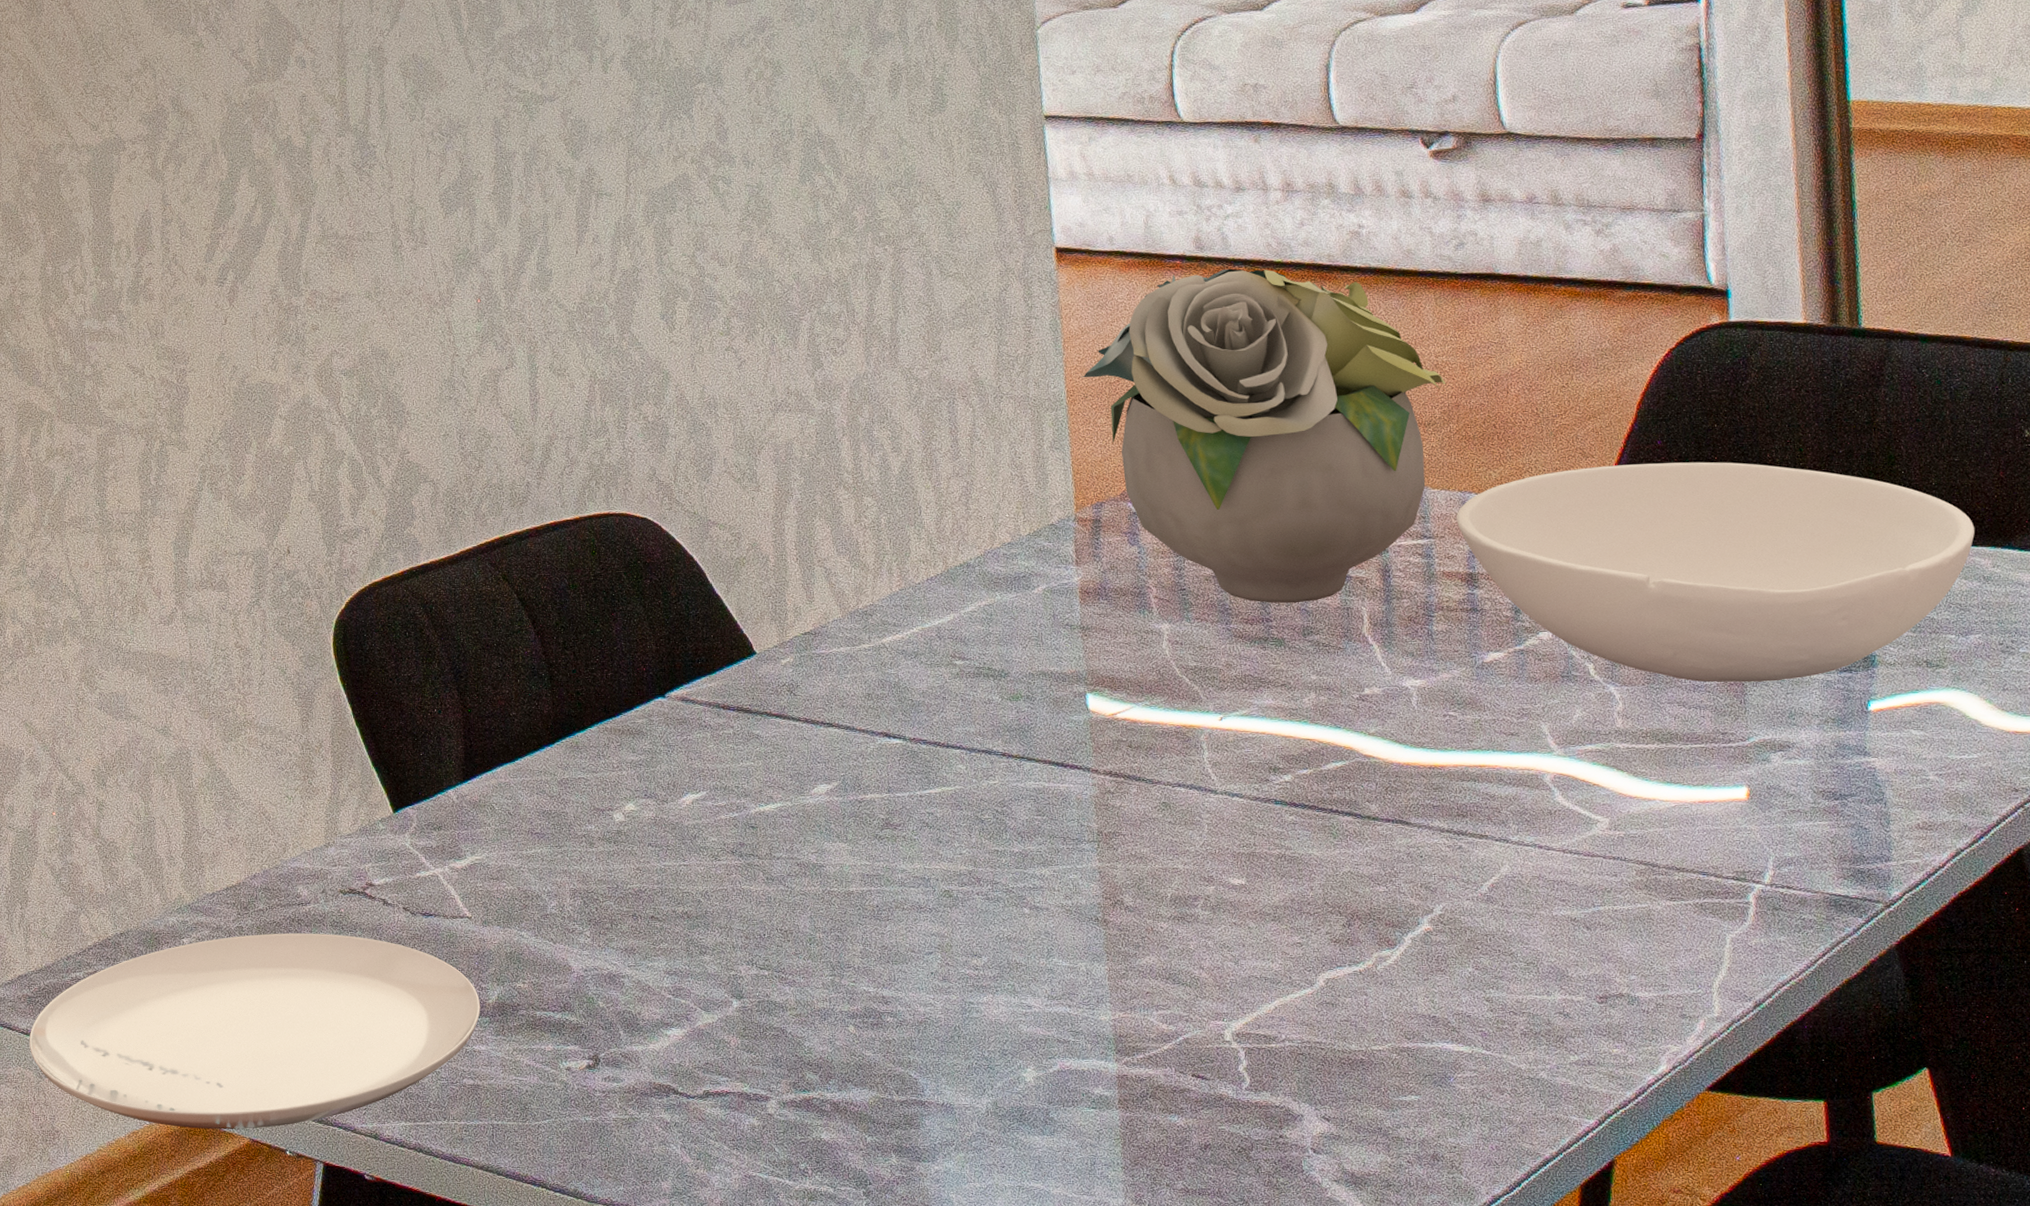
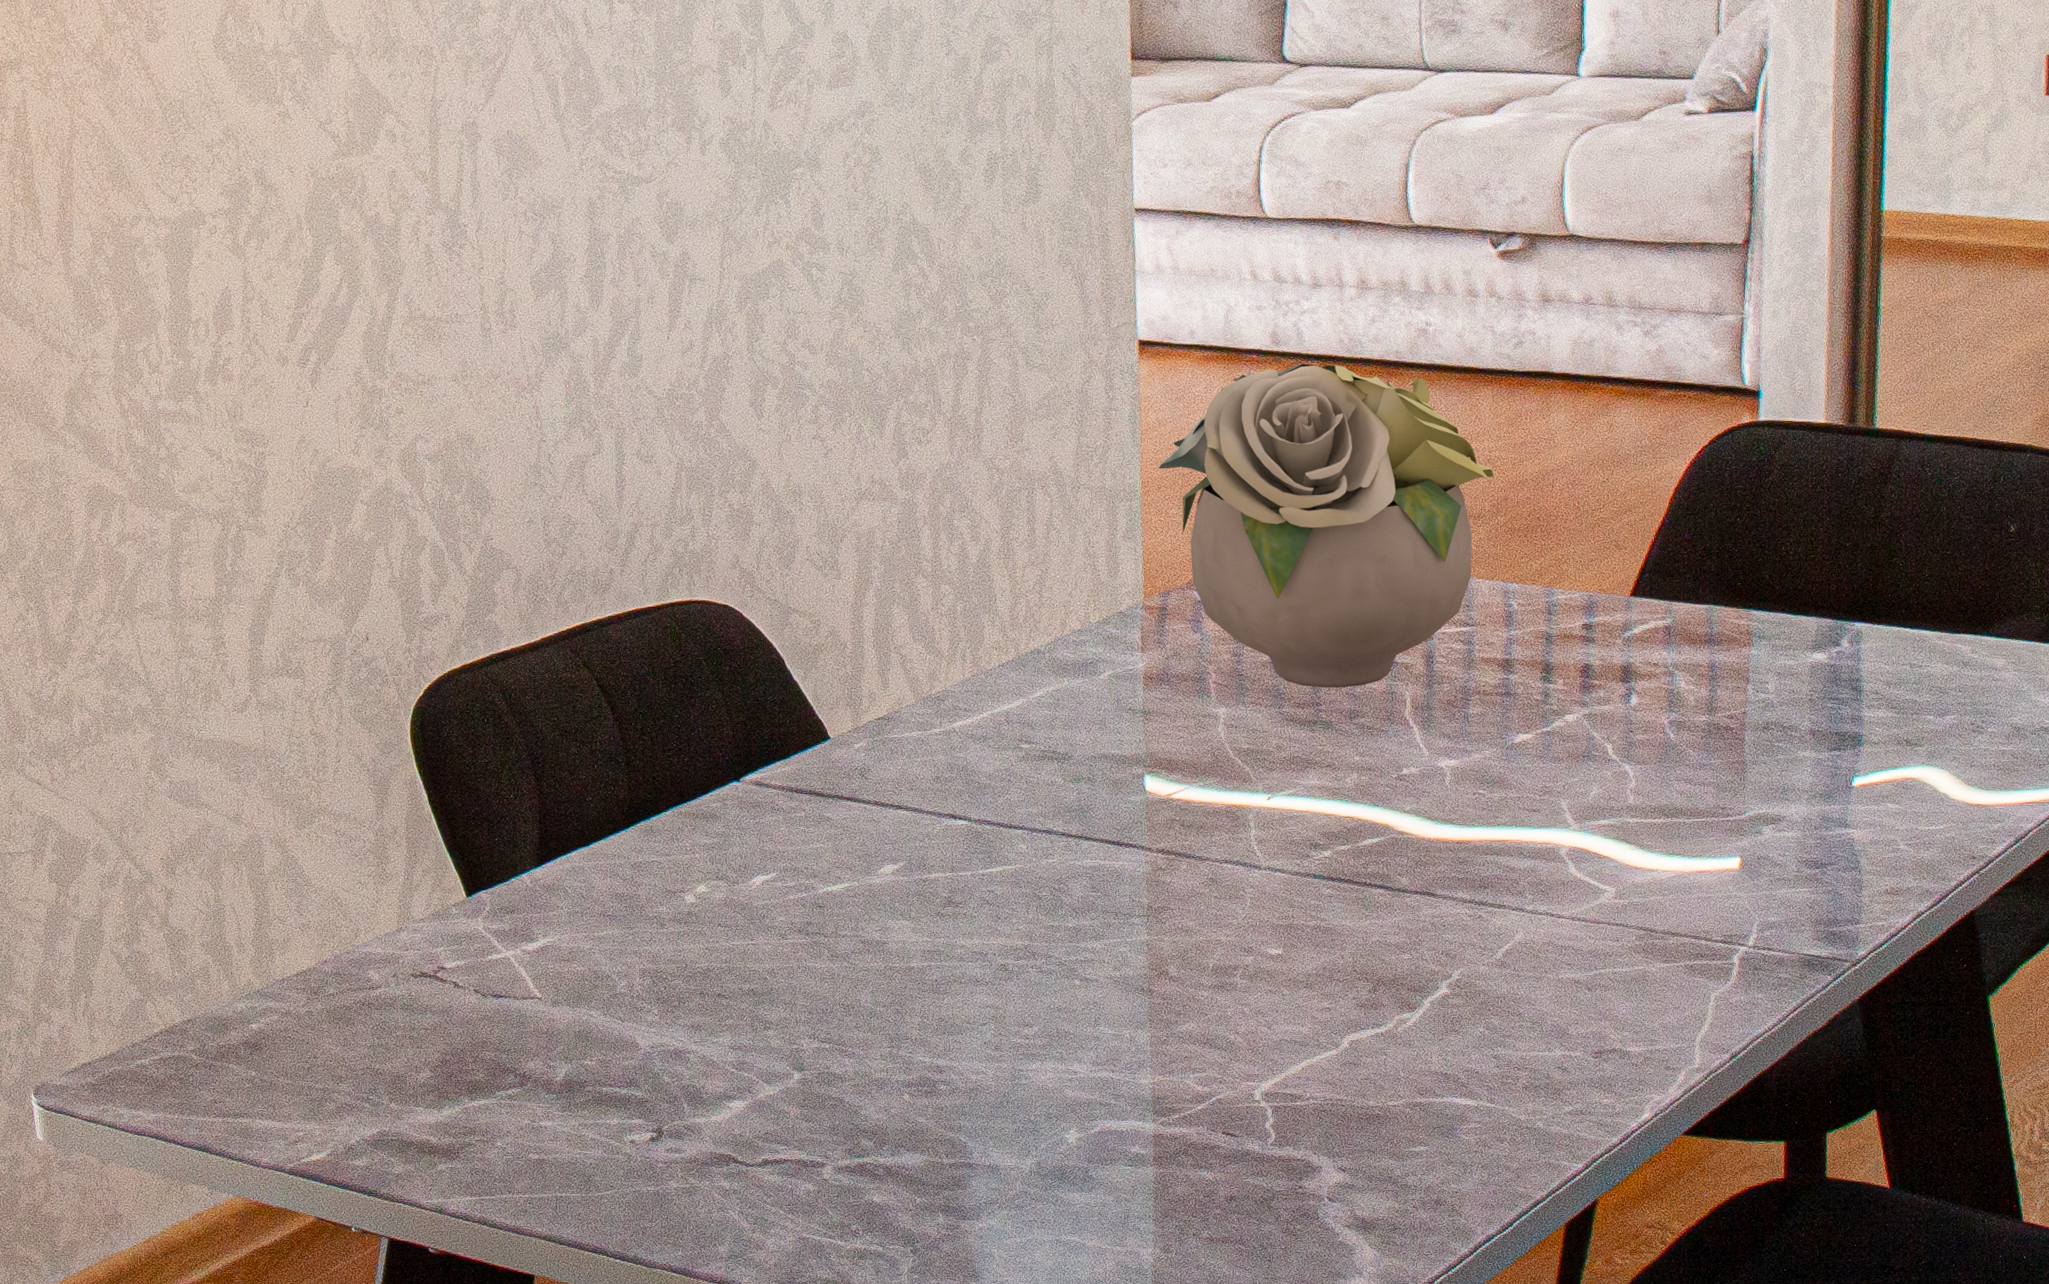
plate: present [29,933,481,1130] -> none [92,1016,548,1209]
bowl: present [1456,462,1975,683] -> none [1497,554,1960,761]

